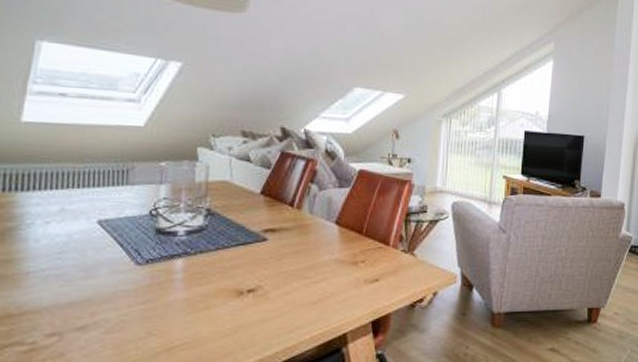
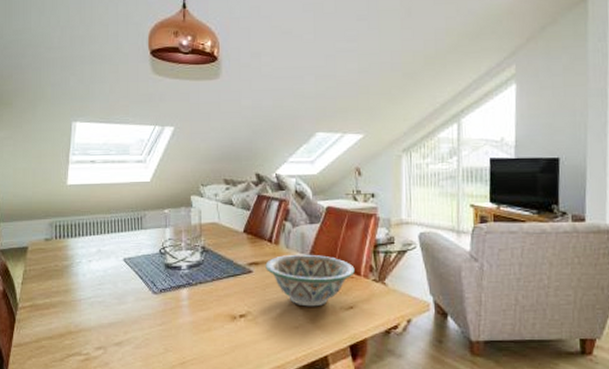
decorative bowl: none [283,220,384,280] -> present [265,254,355,307]

